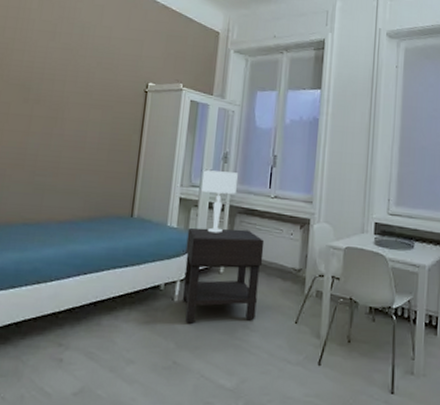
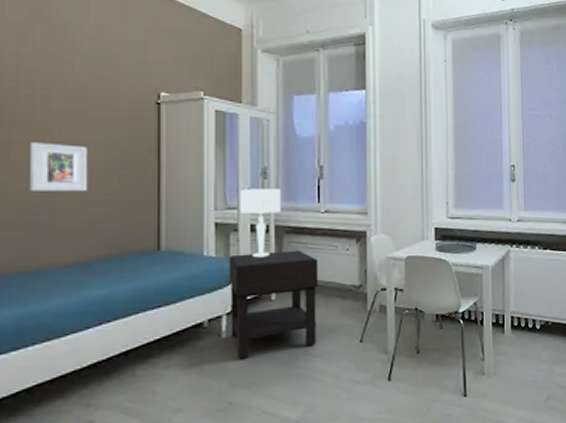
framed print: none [41,117,87,162] -> present [30,142,89,192]

